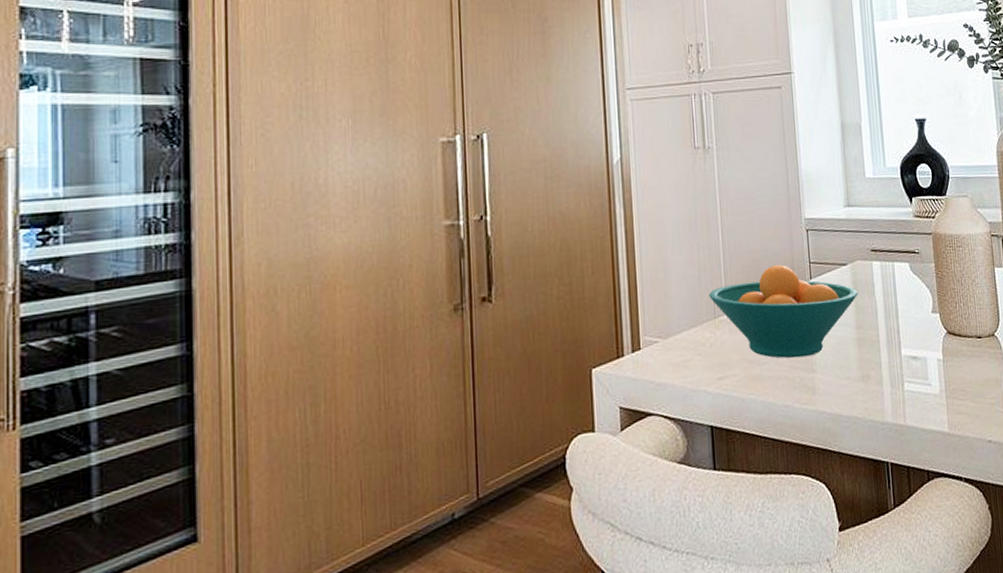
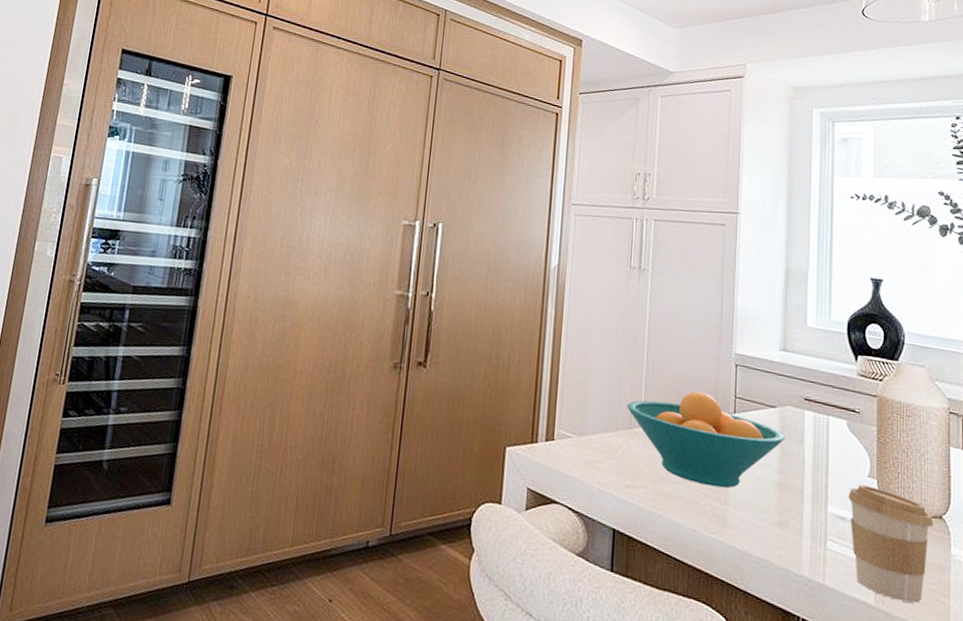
coffee cup: none [917,321,988,422] -> present [848,485,934,603]

